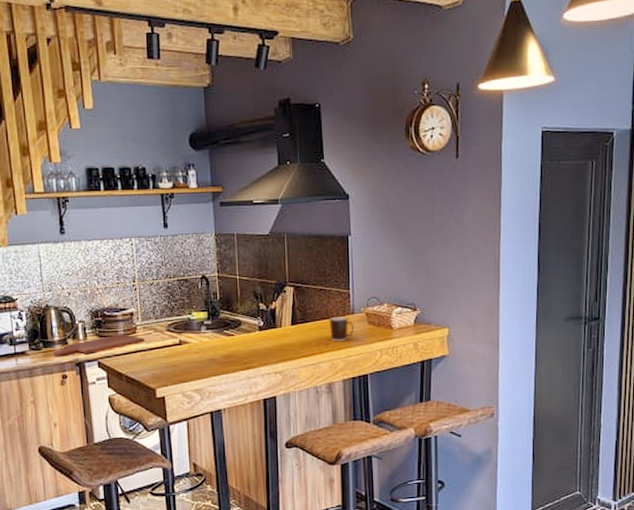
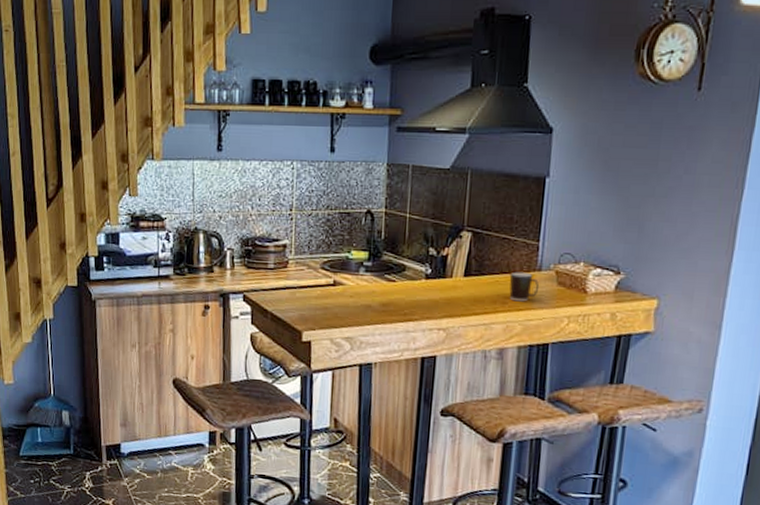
cutting board: present [52,334,145,357] -> none [197,267,296,286]

